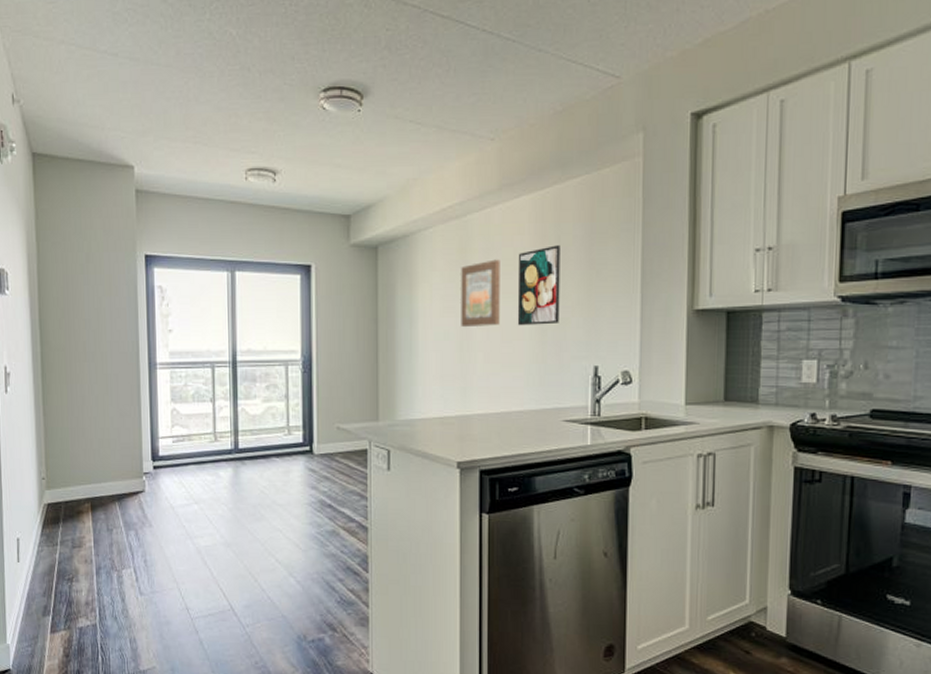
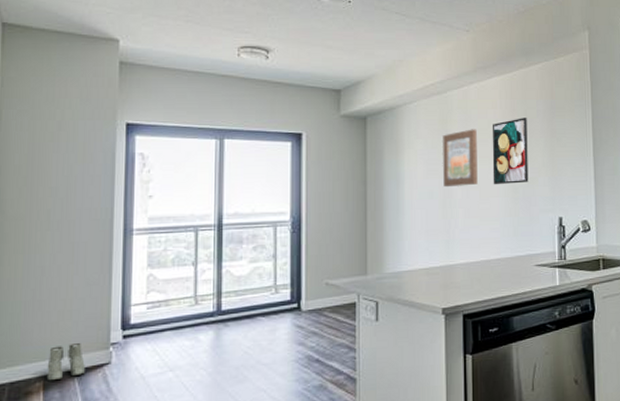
boots: none [93,470,124,503] -> present [46,343,85,381]

